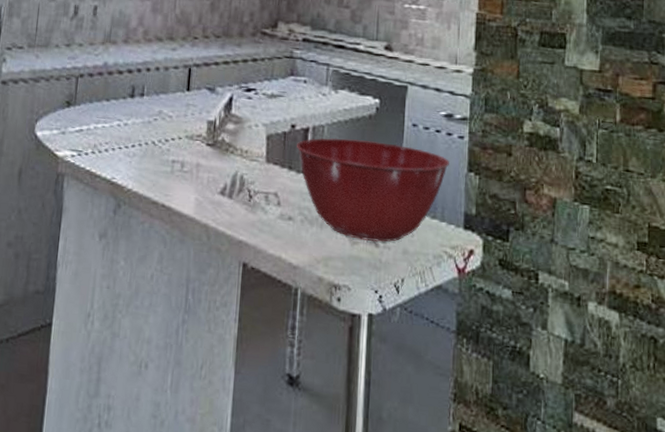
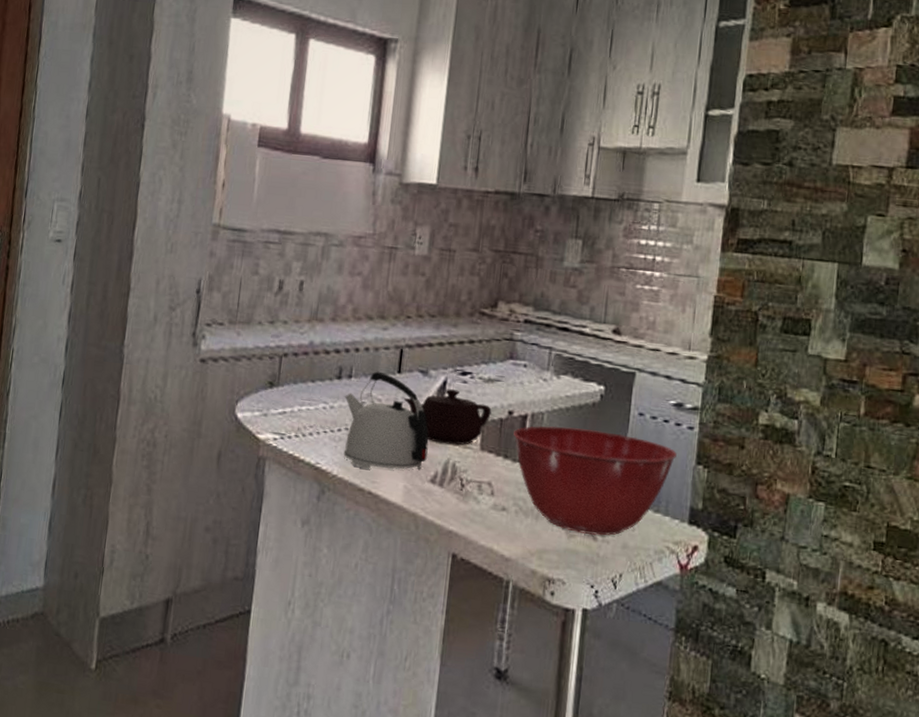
kettle: none [137,89,217,183] -> present [343,371,429,470]
teapot: none [192,105,275,158] -> present [403,389,492,445]

